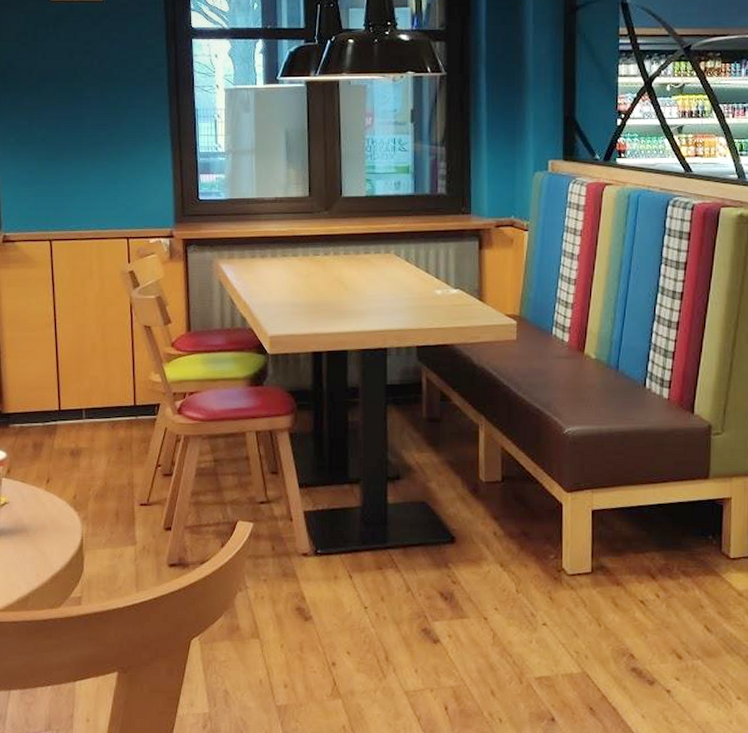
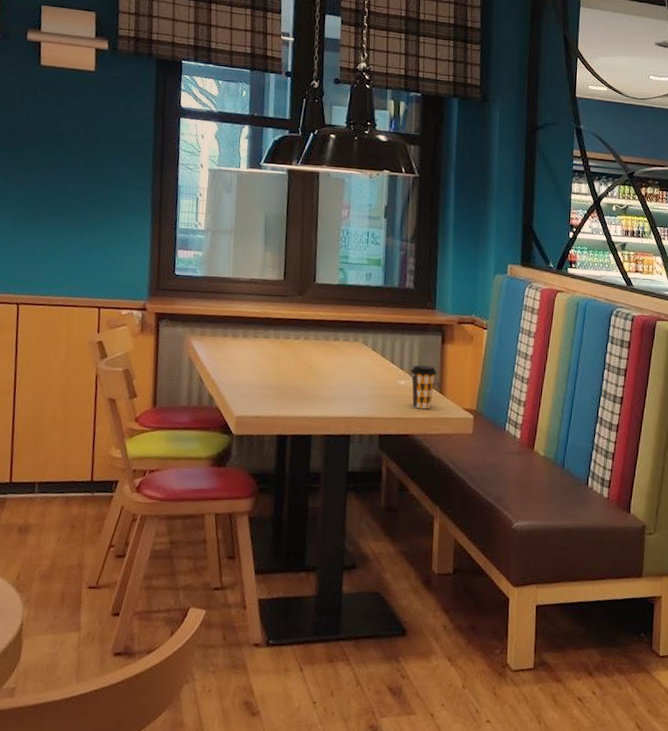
coffee cup: none [446,273,475,318] -> present [410,365,437,409]

